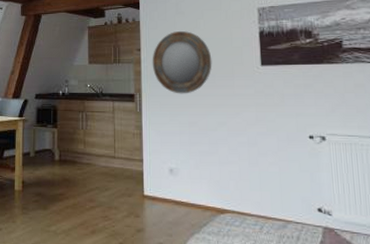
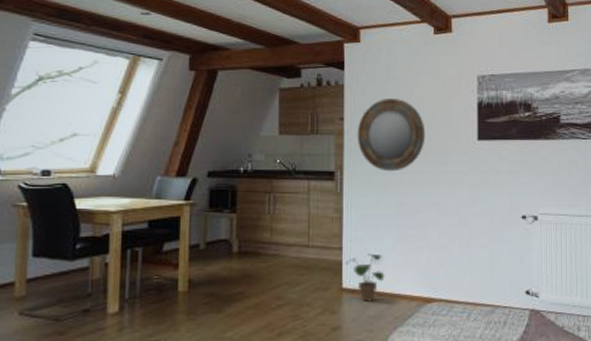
potted plant: none [146,165,181,209] -> present [345,253,385,302]

